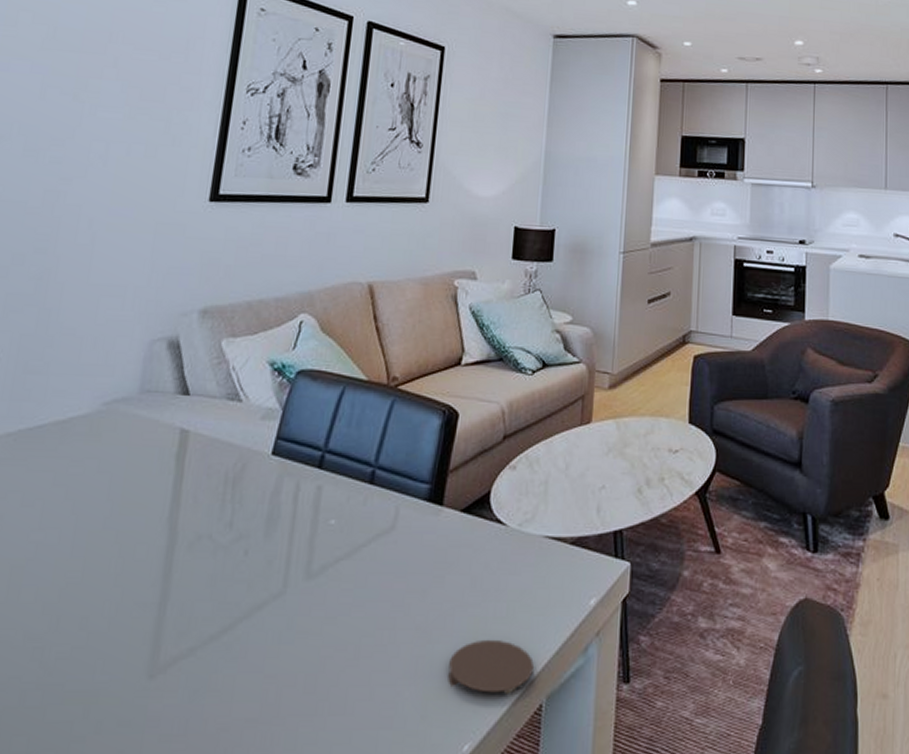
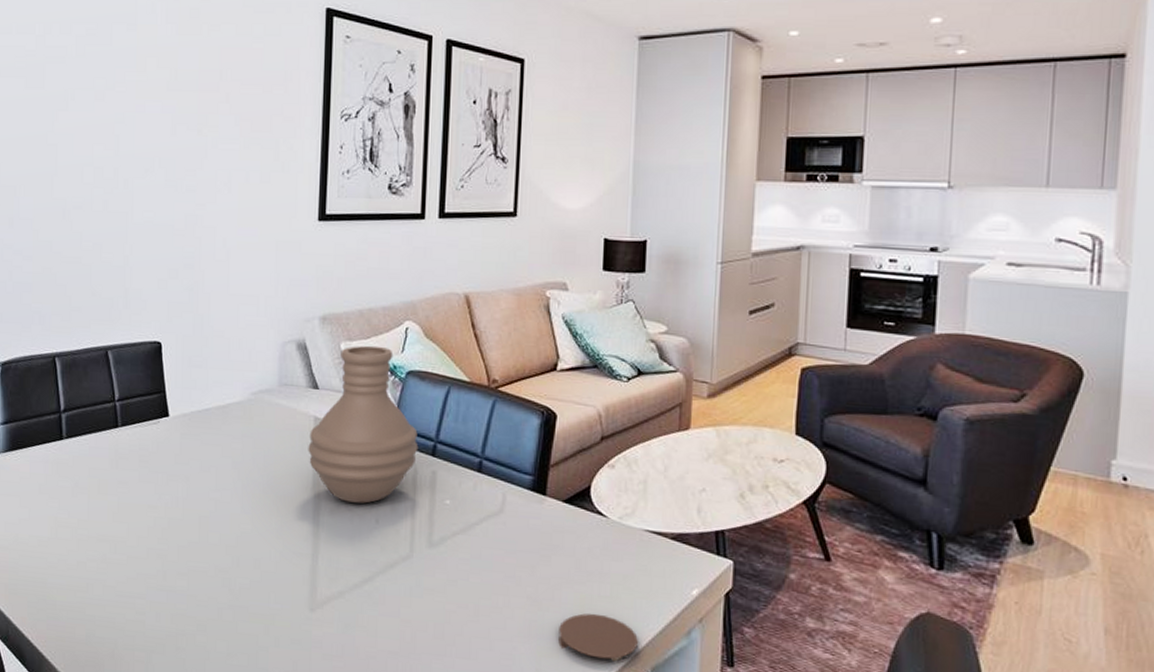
vase: none [168,342,304,532] -> present [308,345,419,504]

